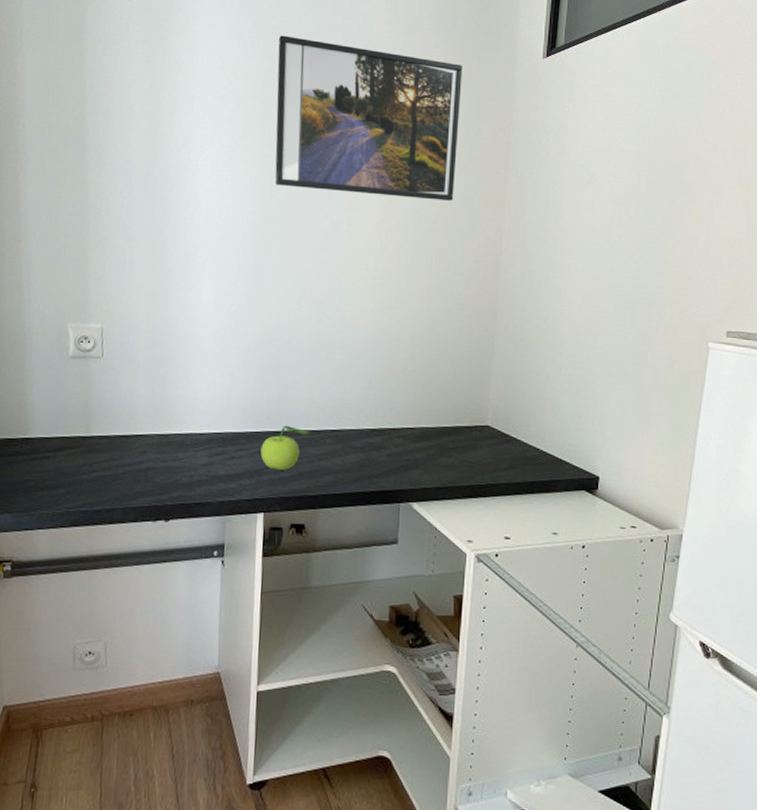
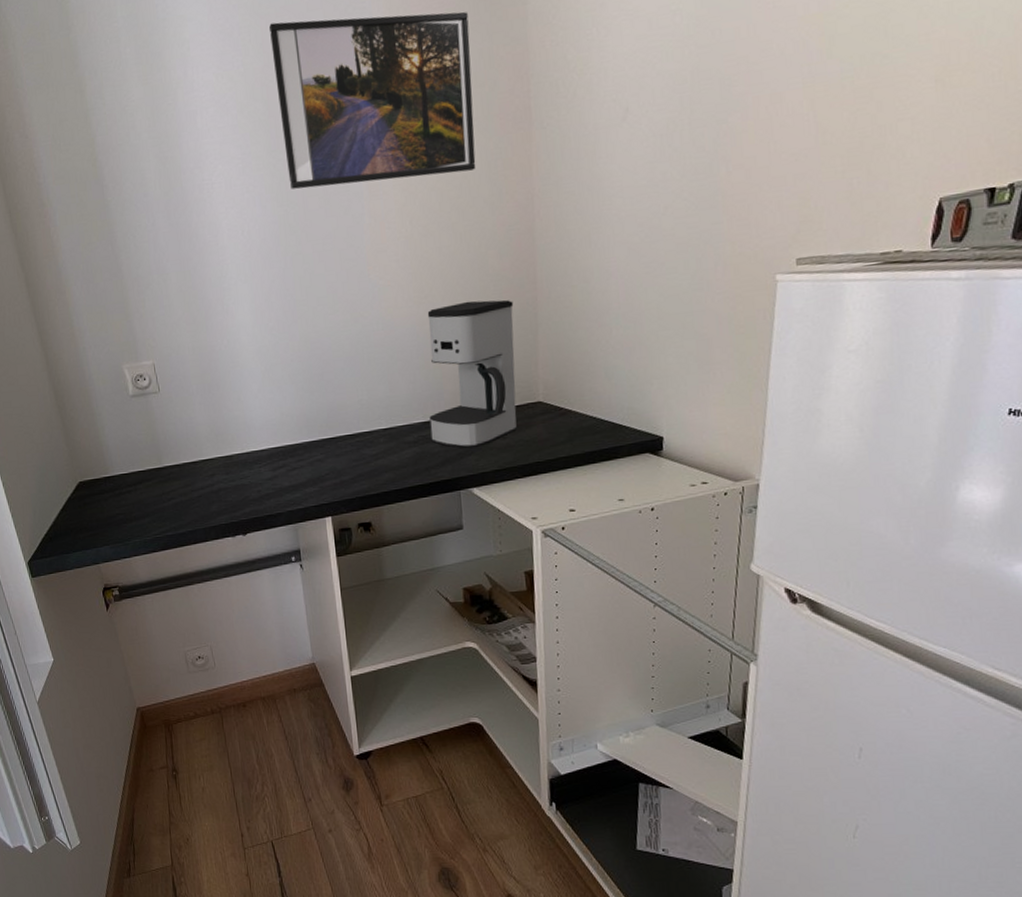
fruit: present [260,425,310,470] -> none [319,430,363,475]
coffee maker: none [378,319,474,461] -> present [427,300,517,448]

